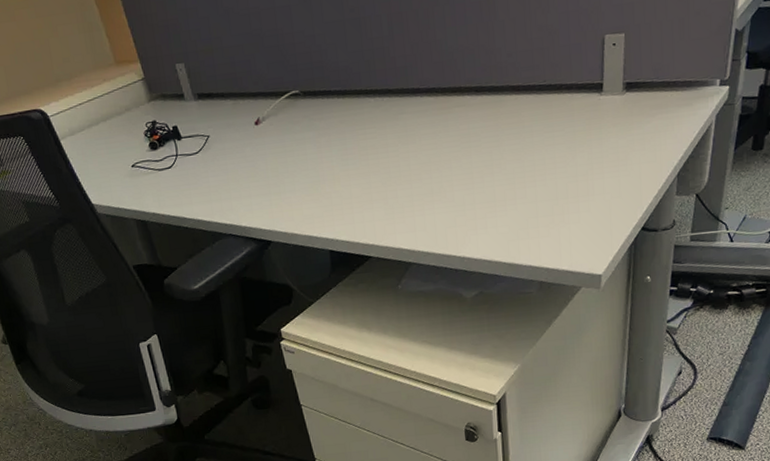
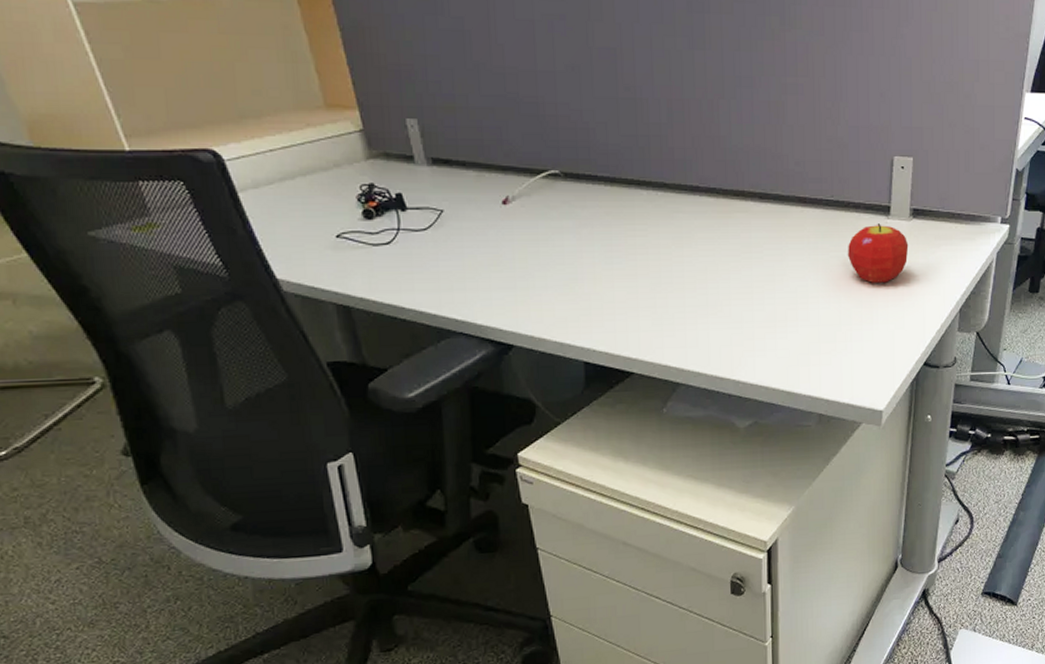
fruit: none [561,101,623,158] -> present [847,223,909,283]

